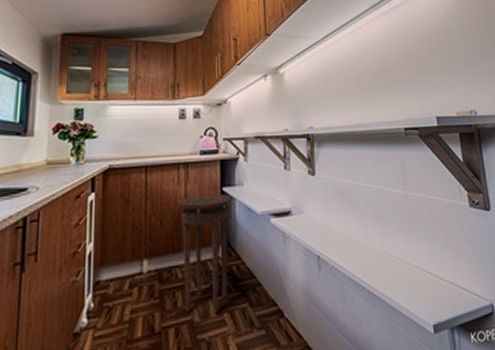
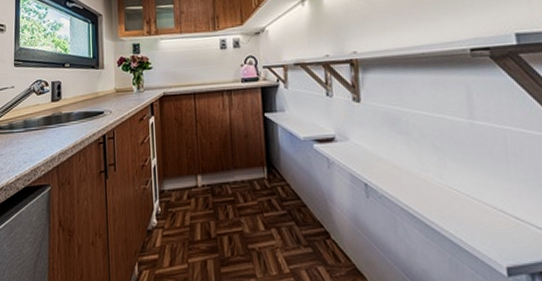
stool: present [178,193,233,313] -> none [224,119,275,228]

